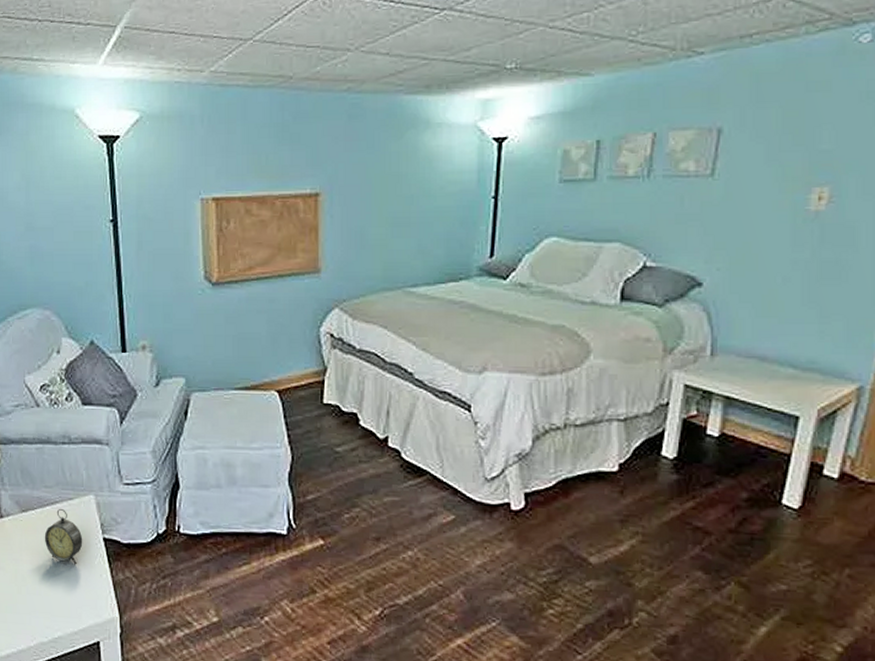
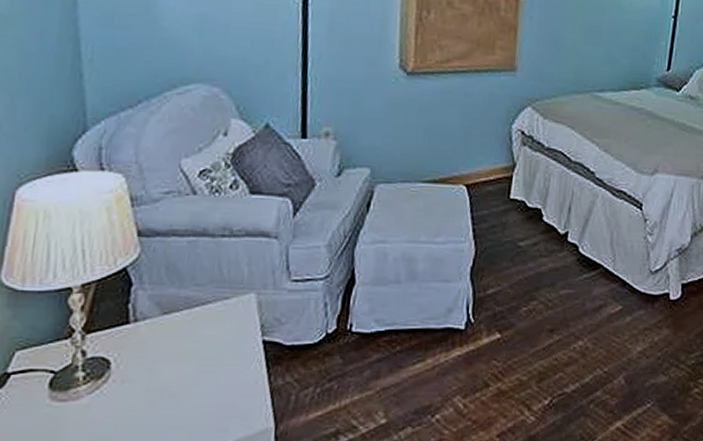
alarm clock: present [44,508,83,565] -> none [189,309,238,372]

